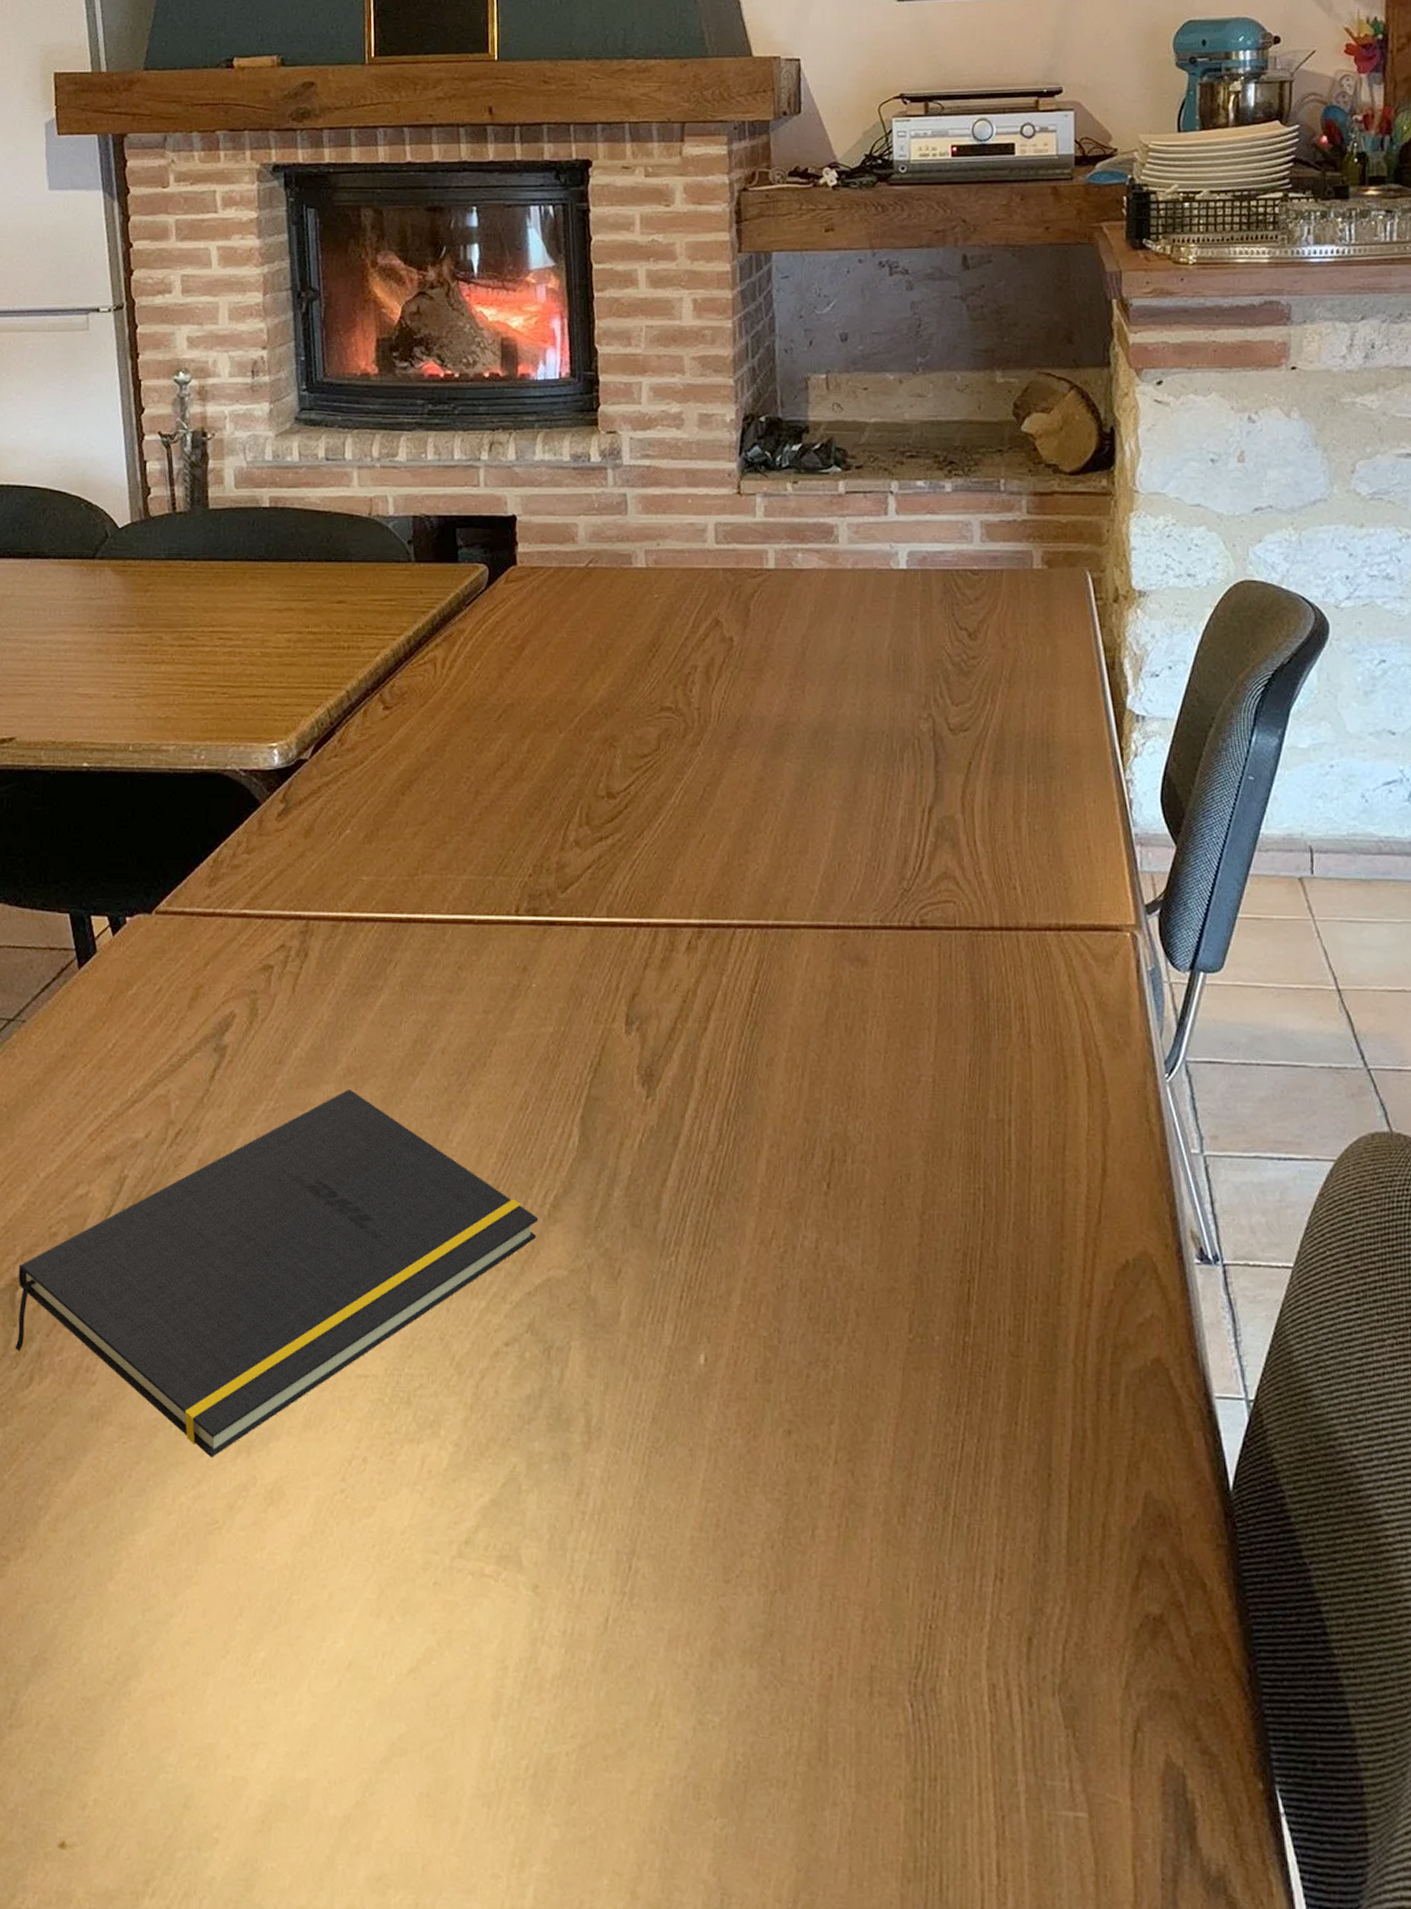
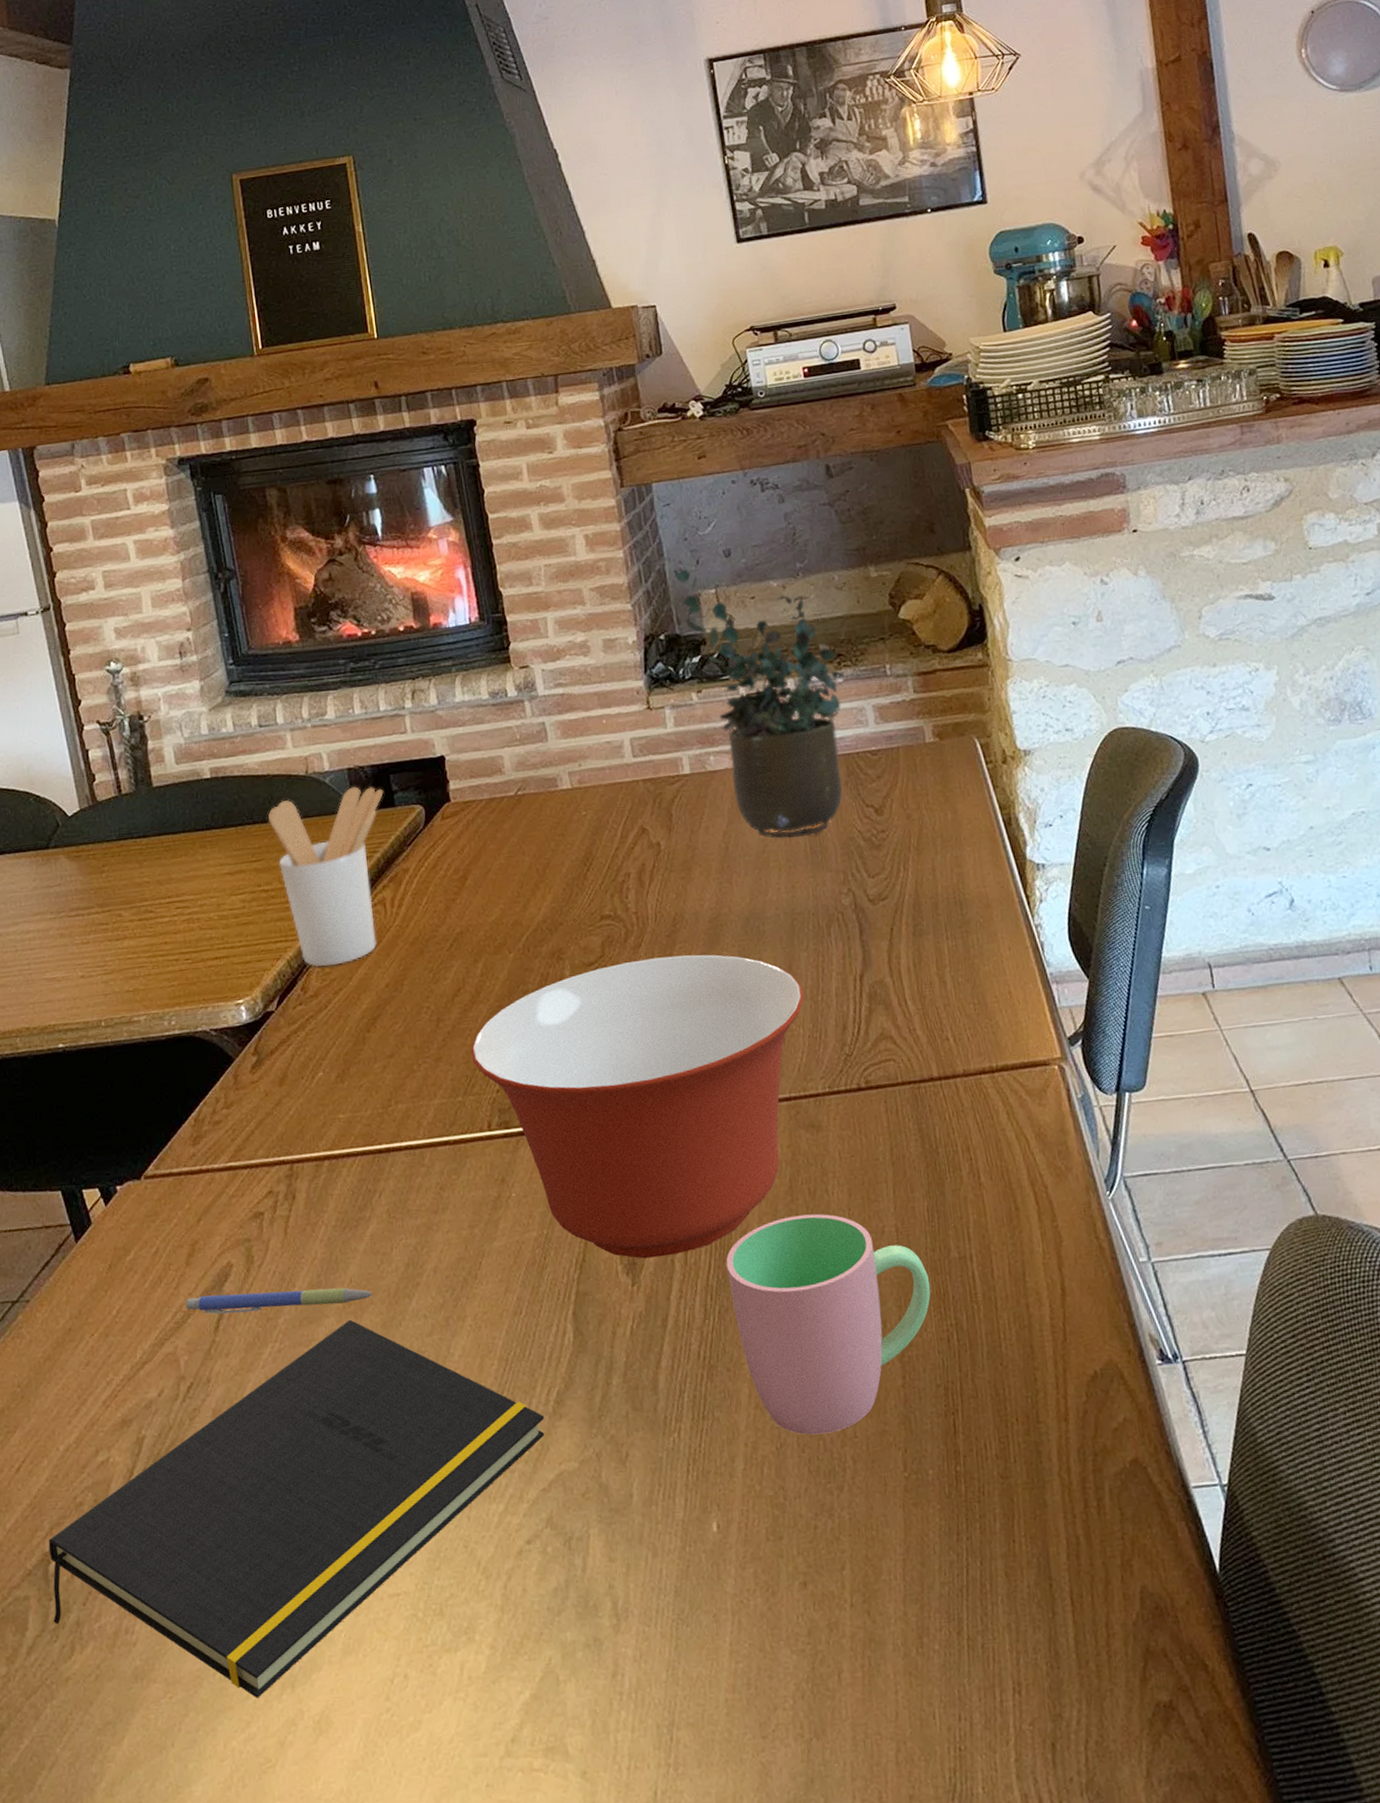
pen: none [184,1042,376,1072] -> present [186,1287,373,1314]
utensil holder: none [325,536,448,721] -> present [268,786,384,966]
mixing bowl: none [507,759,866,1073] -> present [471,954,804,1259]
cup: none [748,1050,962,1282] -> present [726,1214,931,1435]
potted plant: none [783,348,954,653] -> present [673,568,845,839]

